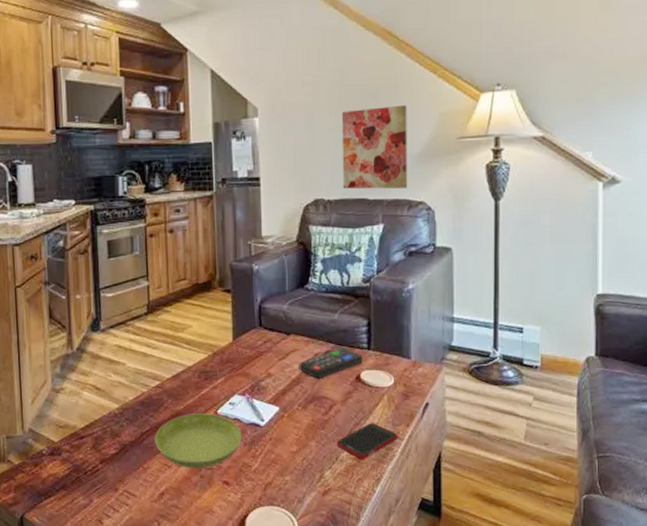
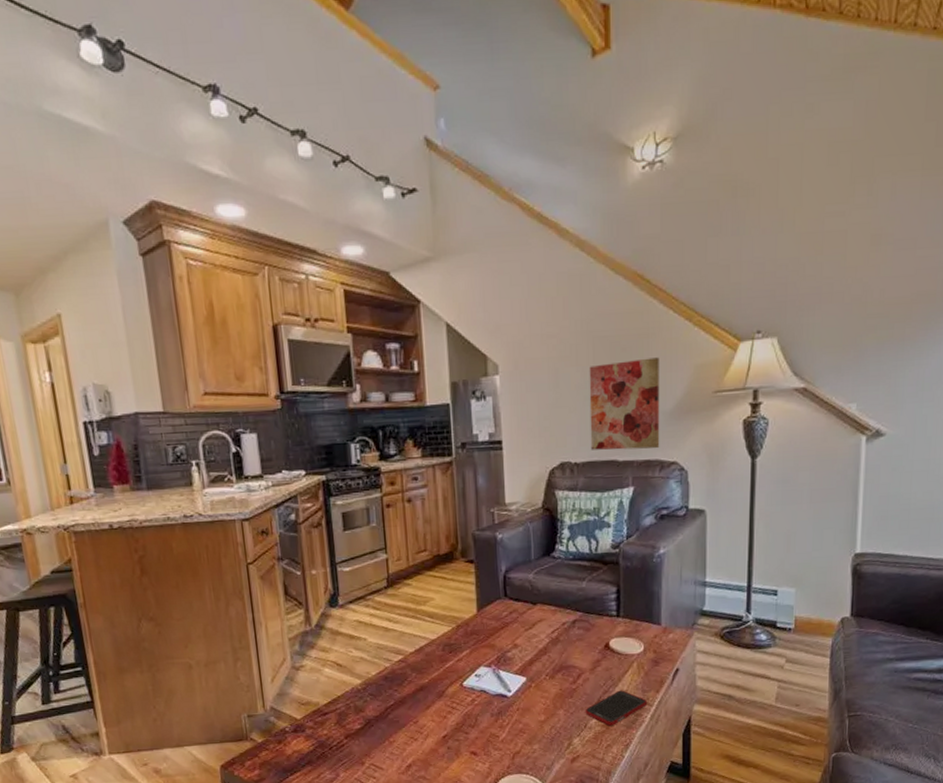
saucer: present [155,413,242,468] -> none [399,686,489,740]
remote control: present [299,348,363,379] -> none [546,616,612,648]

